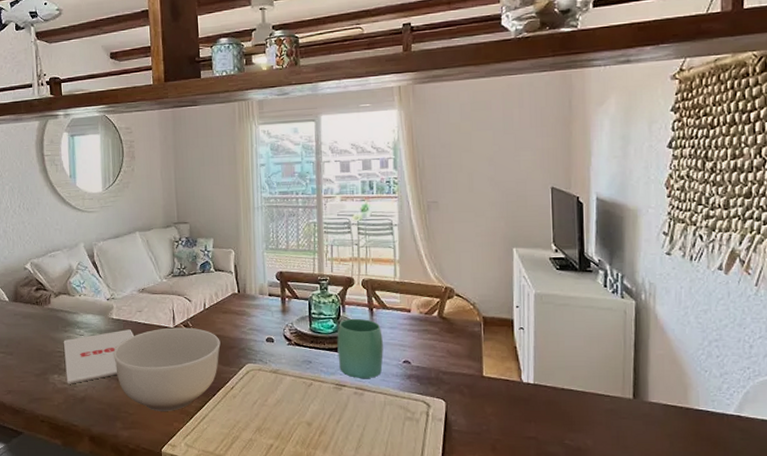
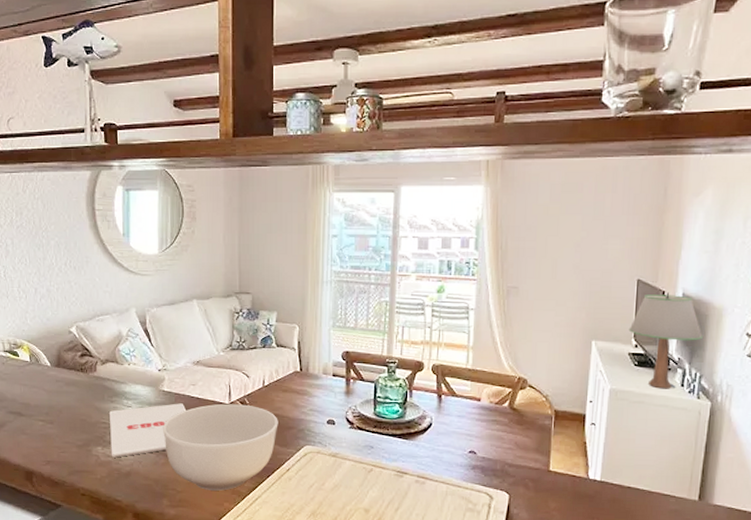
mug: present [337,318,384,378] -> none [401,404,449,467]
table lamp: none [547,197,620,291] -> present [628,292,703,389]

